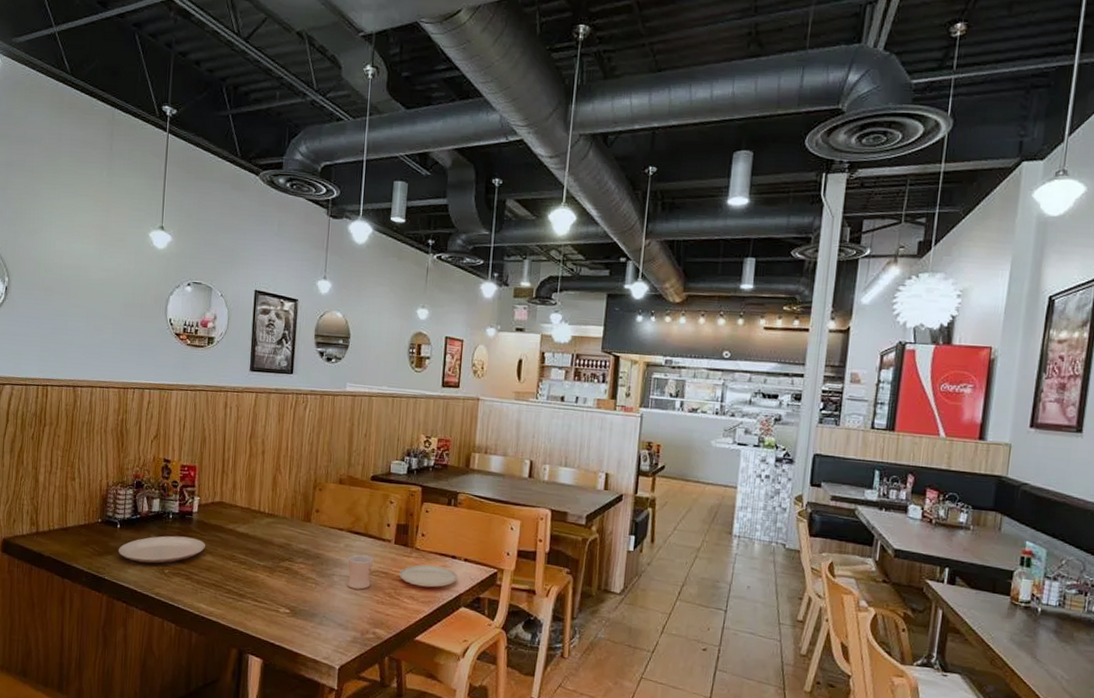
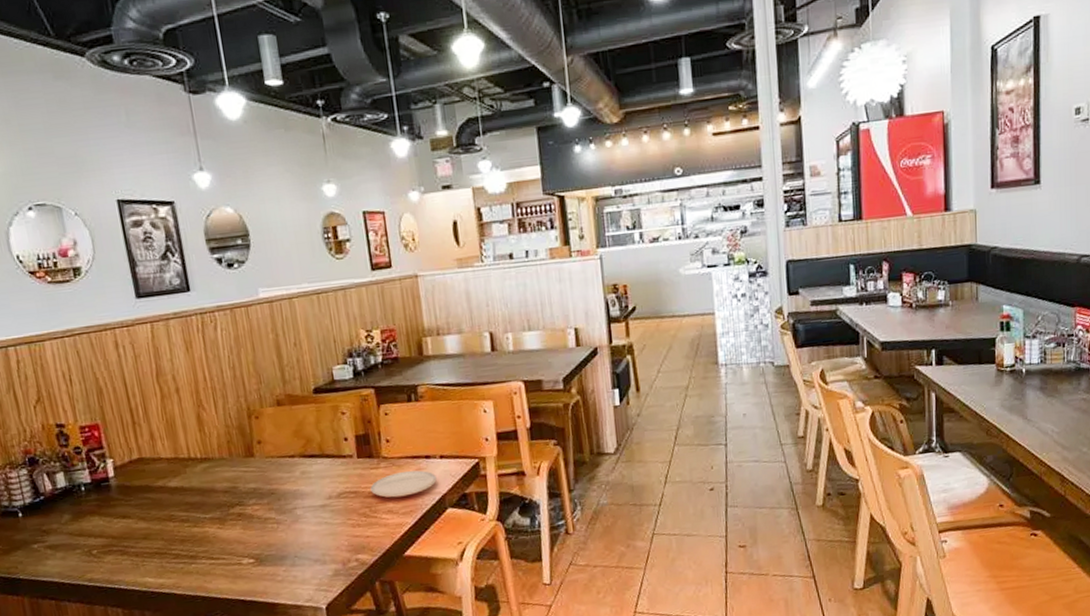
plate: present [118,535,205,564] -> none [27,506,135,551]
mug: present [347,554,374,590] -> none [308,477,341,518]

